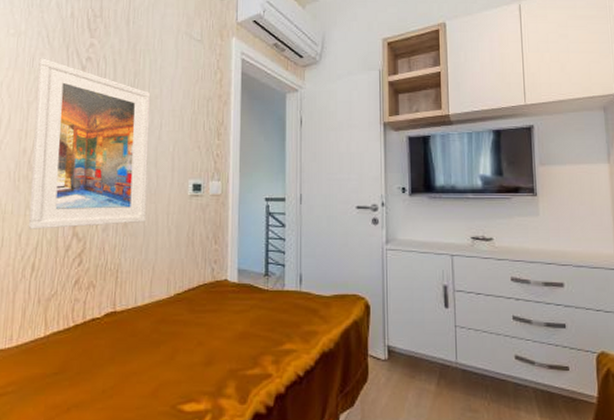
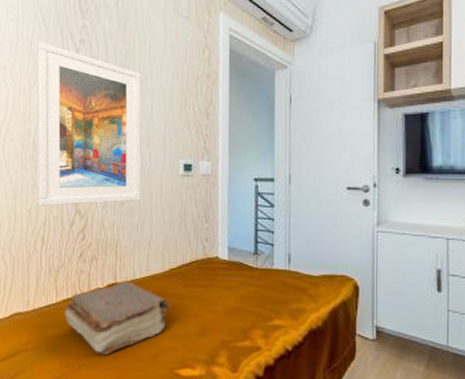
book: none [54,309,175,394] -> present [65,281,170,356]

